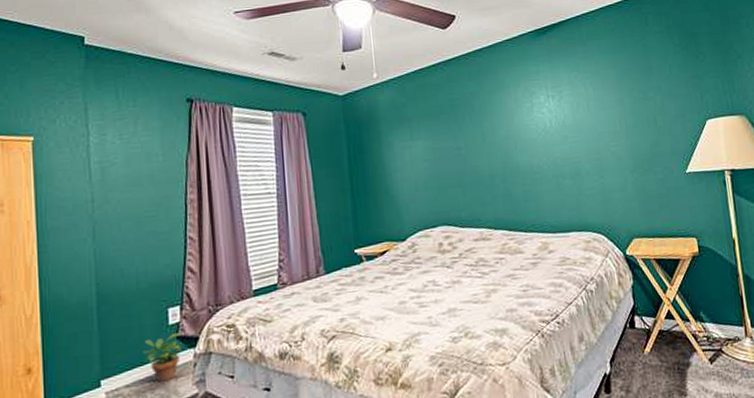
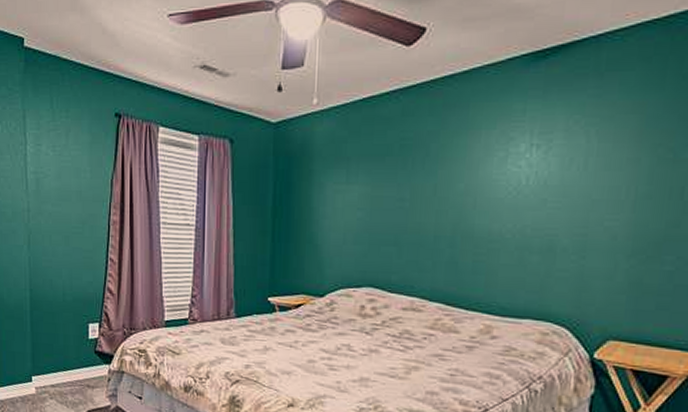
potted plant: present [143,333,182,382] -> none [66,348,99,389]

